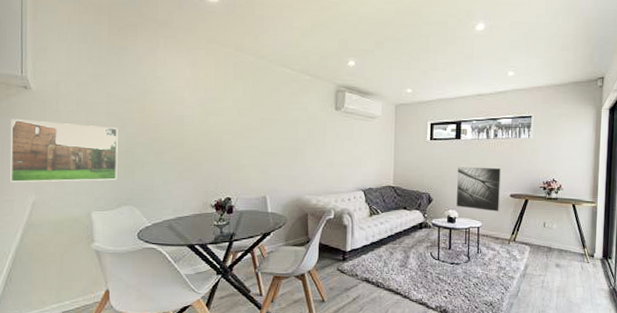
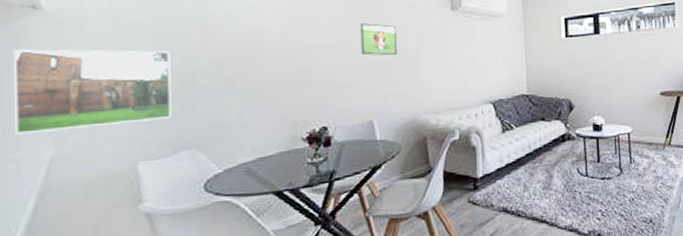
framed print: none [260,116,290,145] -> present [360,23,398,56]
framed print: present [455,166,502,212] -> none [598,63,651,114]

